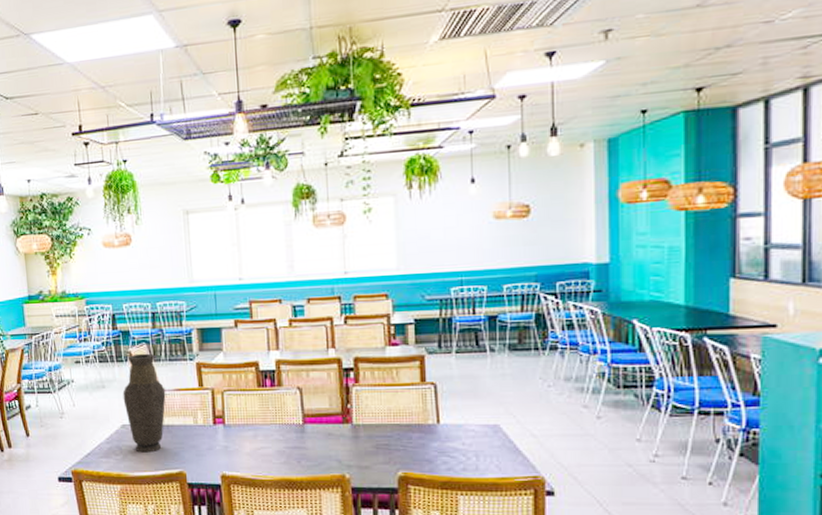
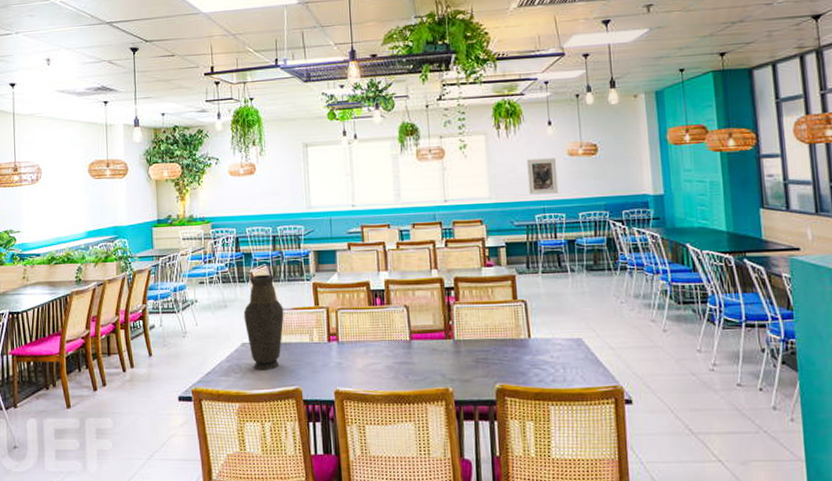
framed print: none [443,222,480,265] -> present [527,158,559,195]

